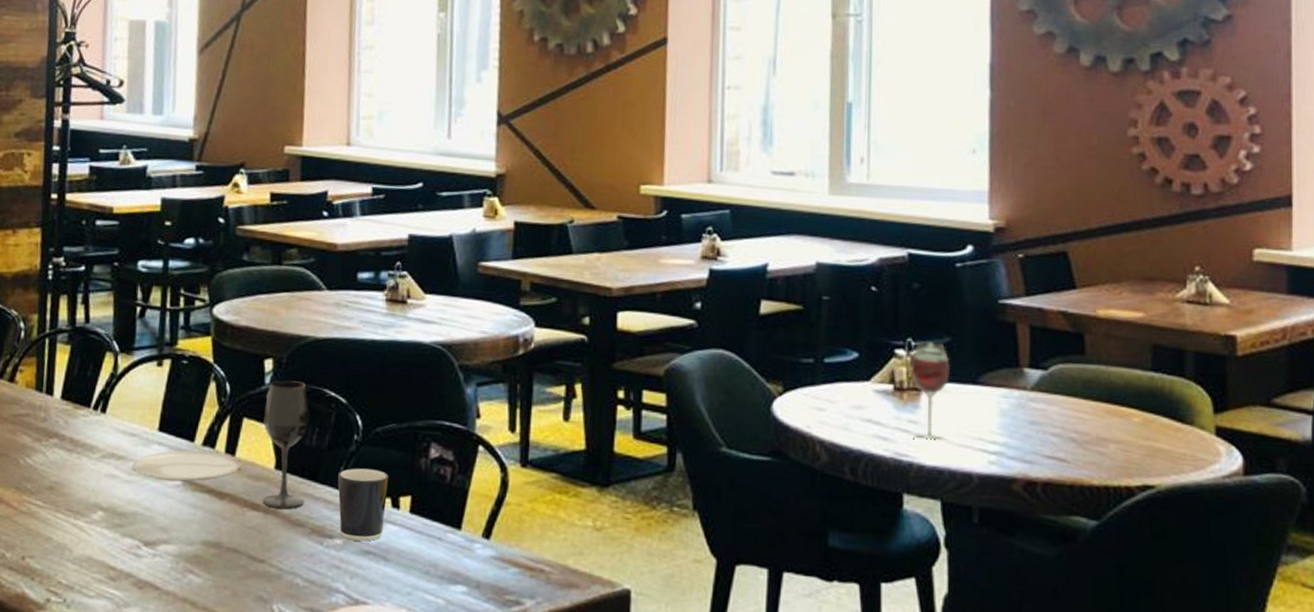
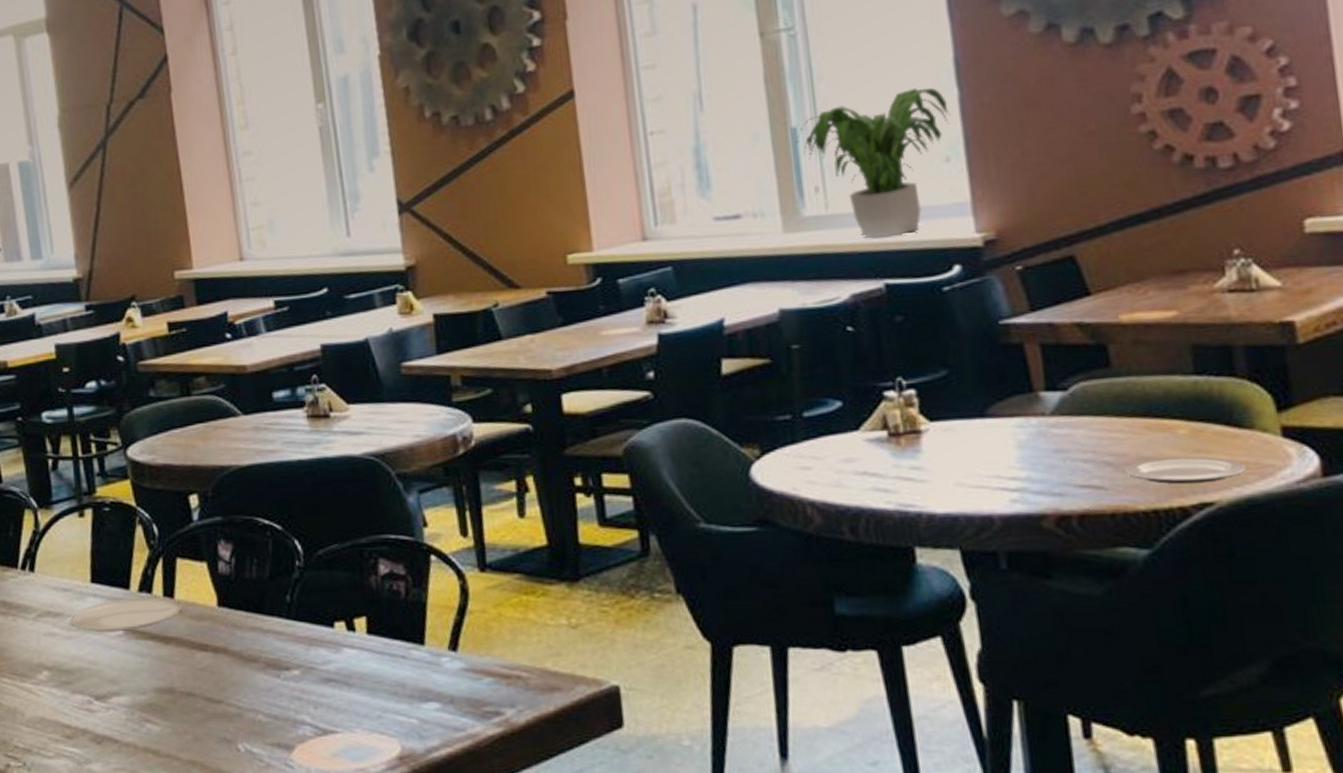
wine glass: present [262,380,310,509] -> none [197,513,254,646]
mug: present [338,468,389,542] -> none [285,594,342,670]
potted plant: none [850,84,981,212] -> present [796,88,951,239]
wineglass: present [911,340,951,441] -> none [904,377,957,487]
plate: none [1085,441,1184,468] -> present [1124,457,1247,485]

